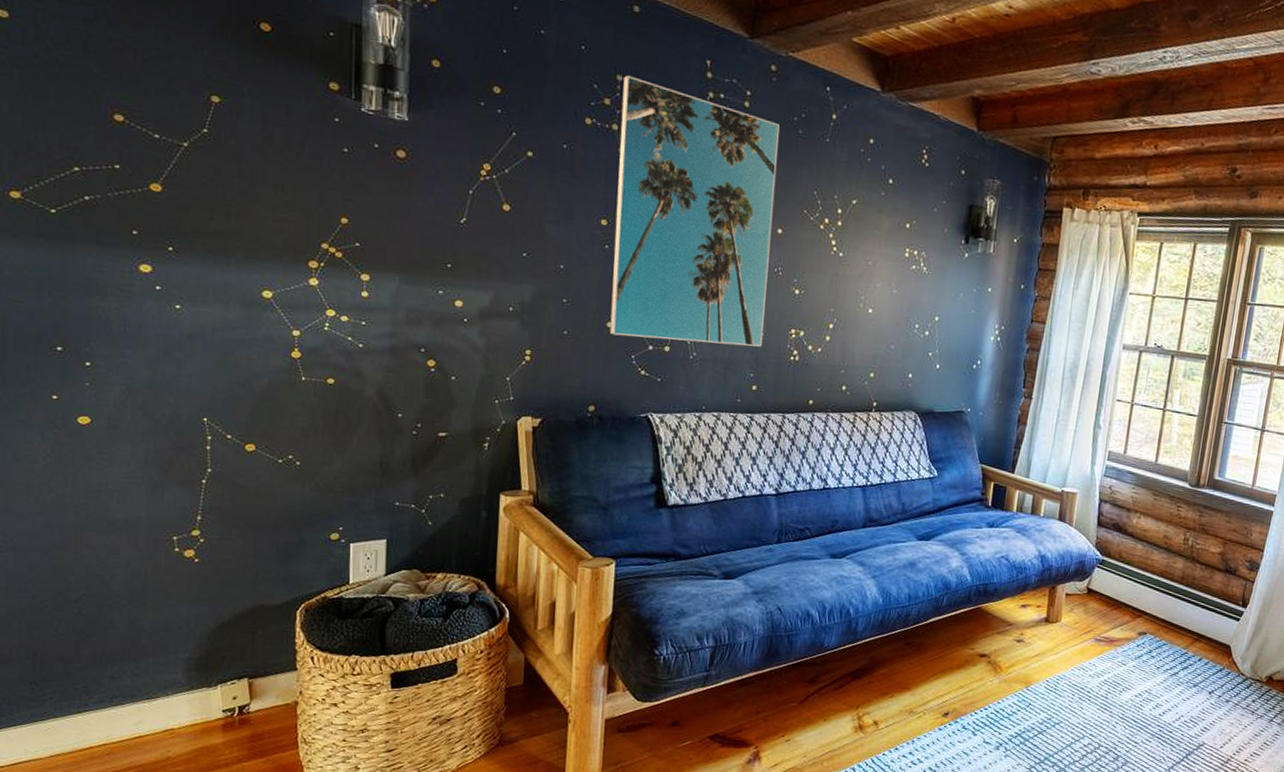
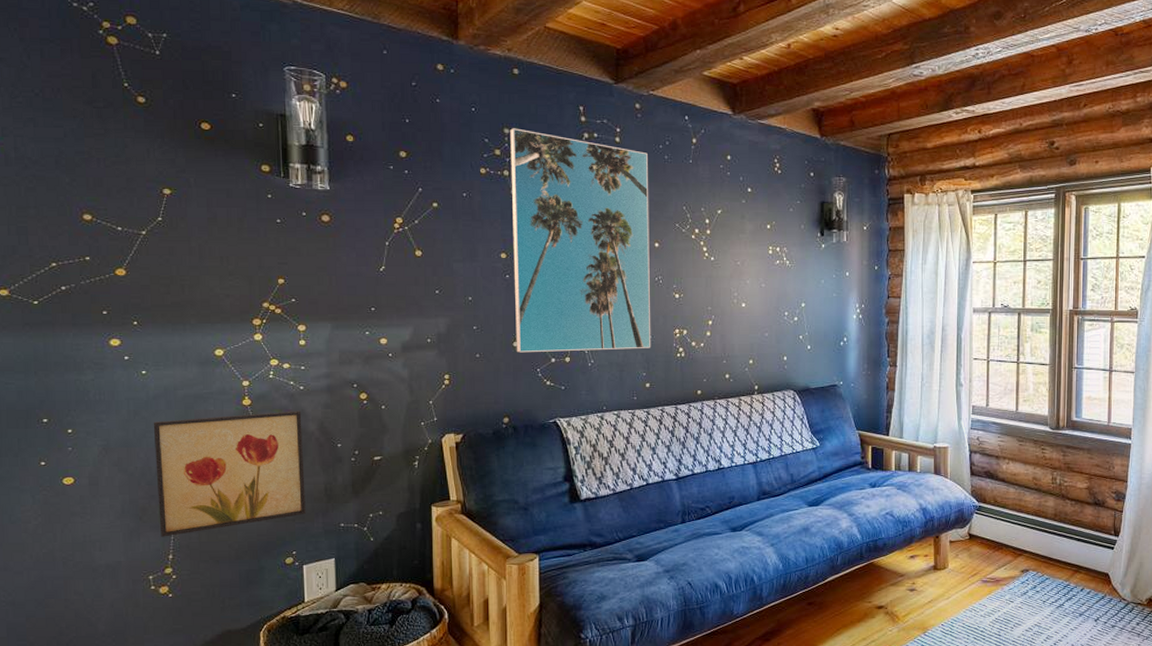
wall art: none [186,364,359,496] -> present [153,411,306,537]

